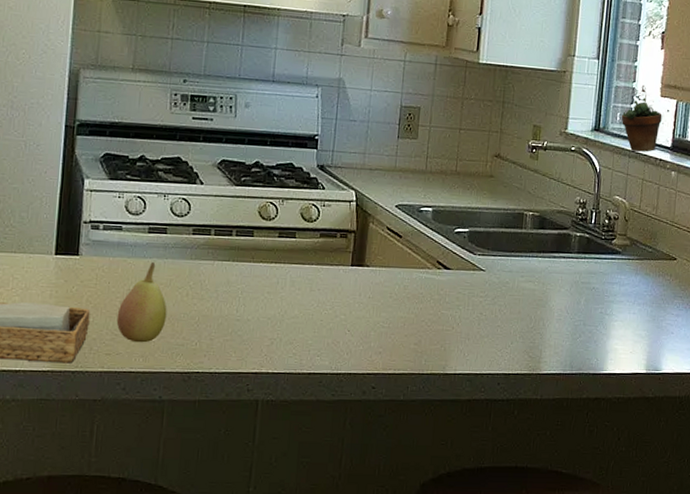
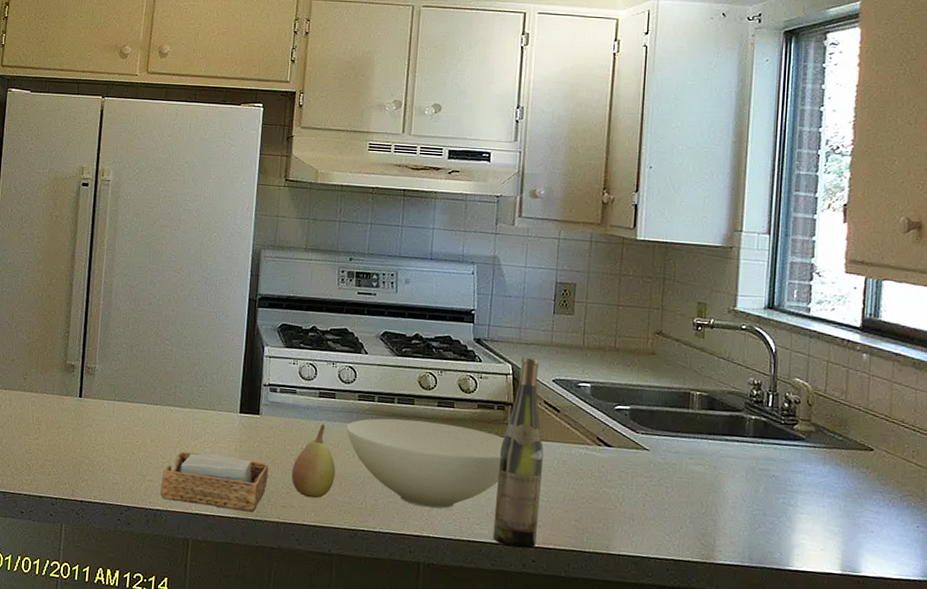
bowl: none [179,252,347,344] -> present [346,418,505,509]
wine bottle: none [333,183,386,376] -> present [493,357,544,548]
succulent plant: present [621,84,662,153] -> none [798,260,848,333]

